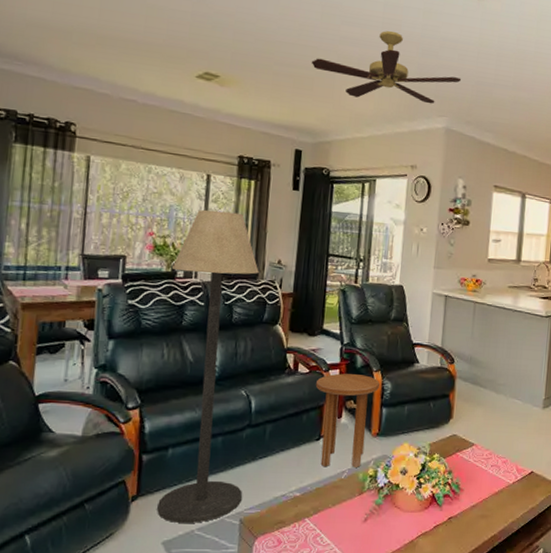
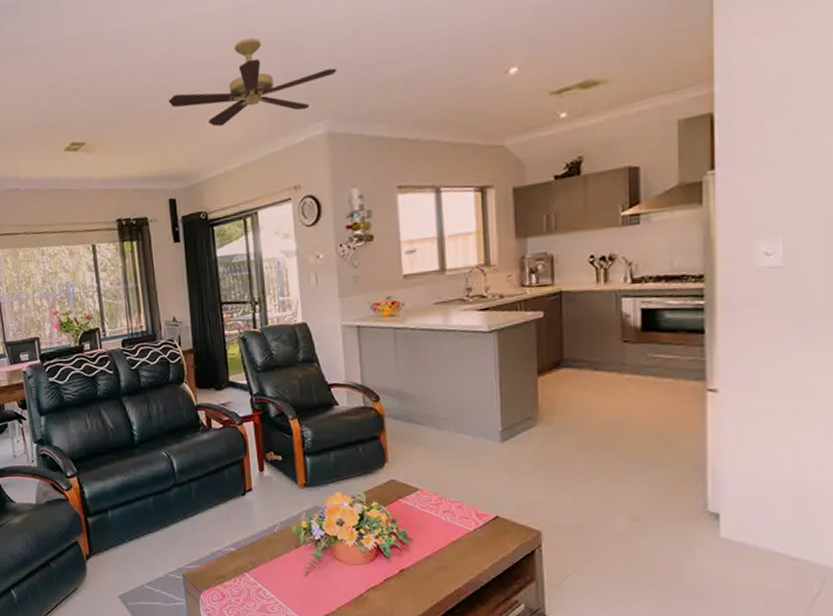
floor lamp: present [157,209,259,523] -> none [79,277,181,578]
side table: present [315,373,381,467] -> none [231,424,299,522]

